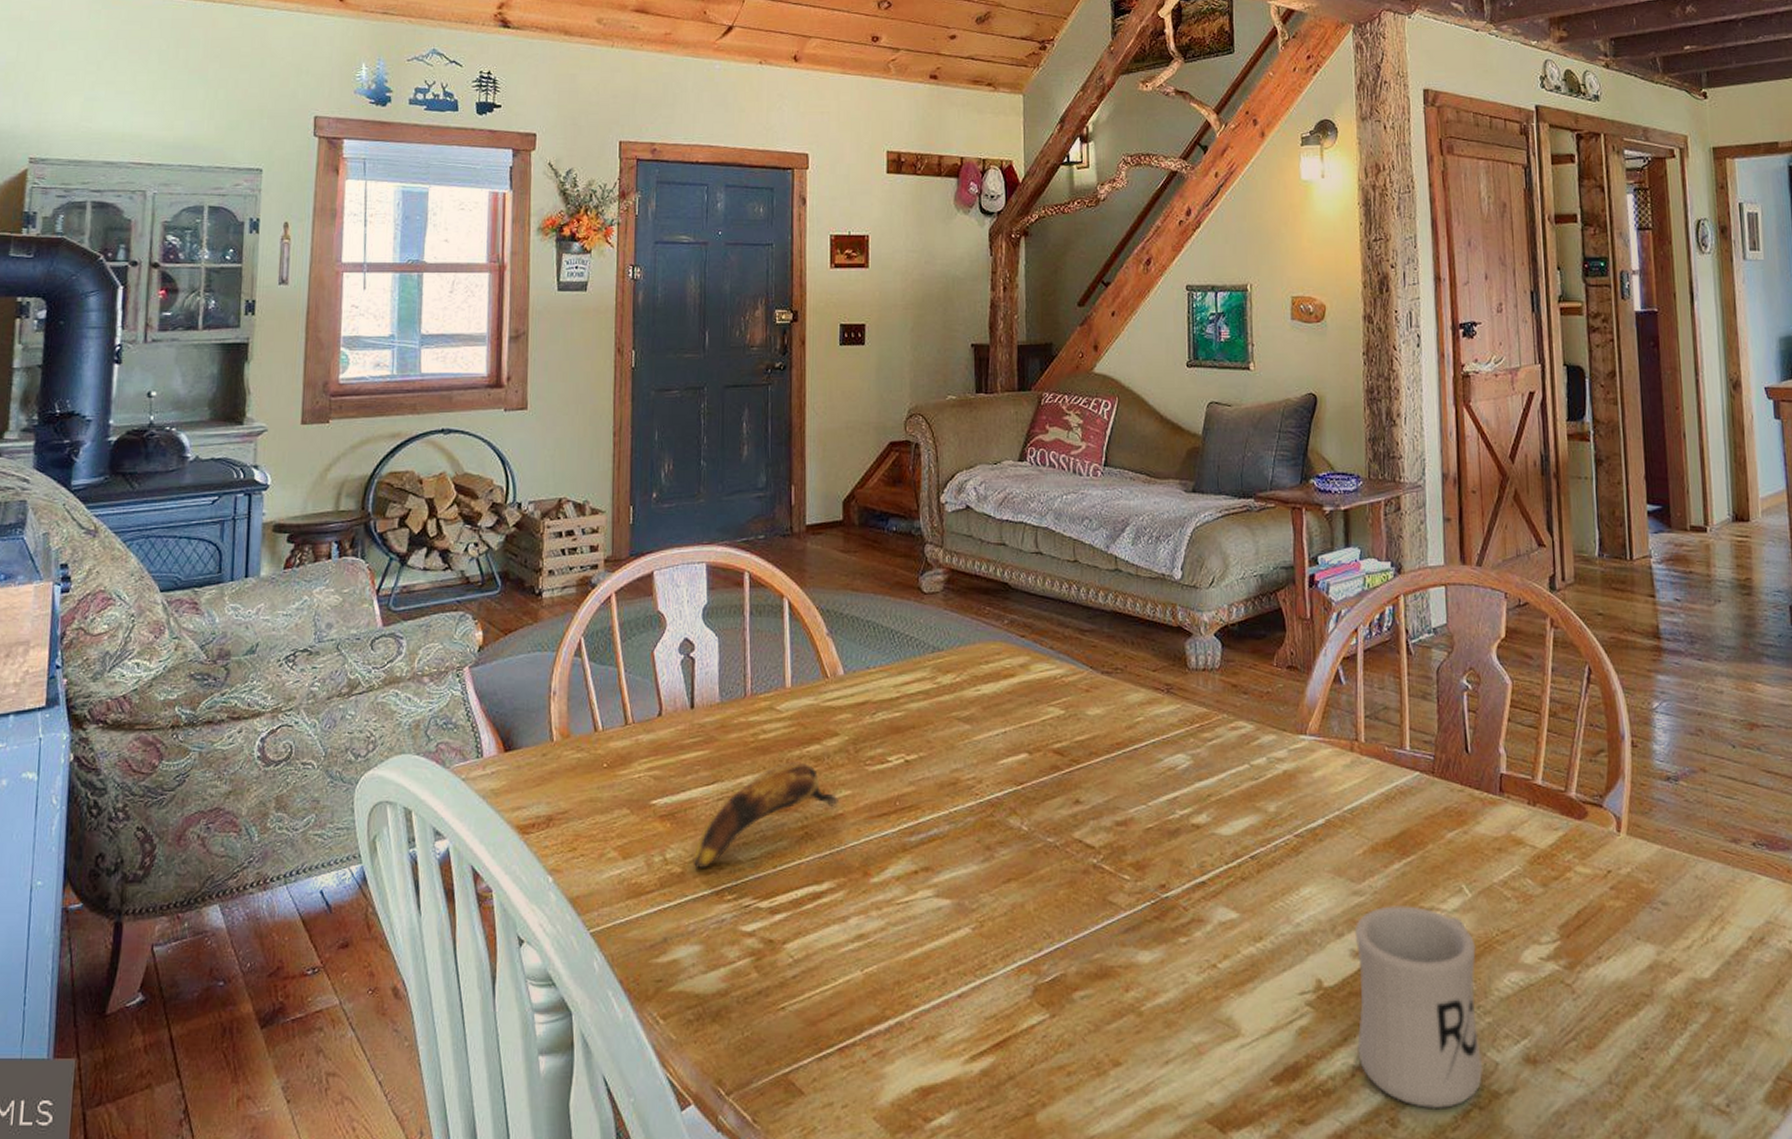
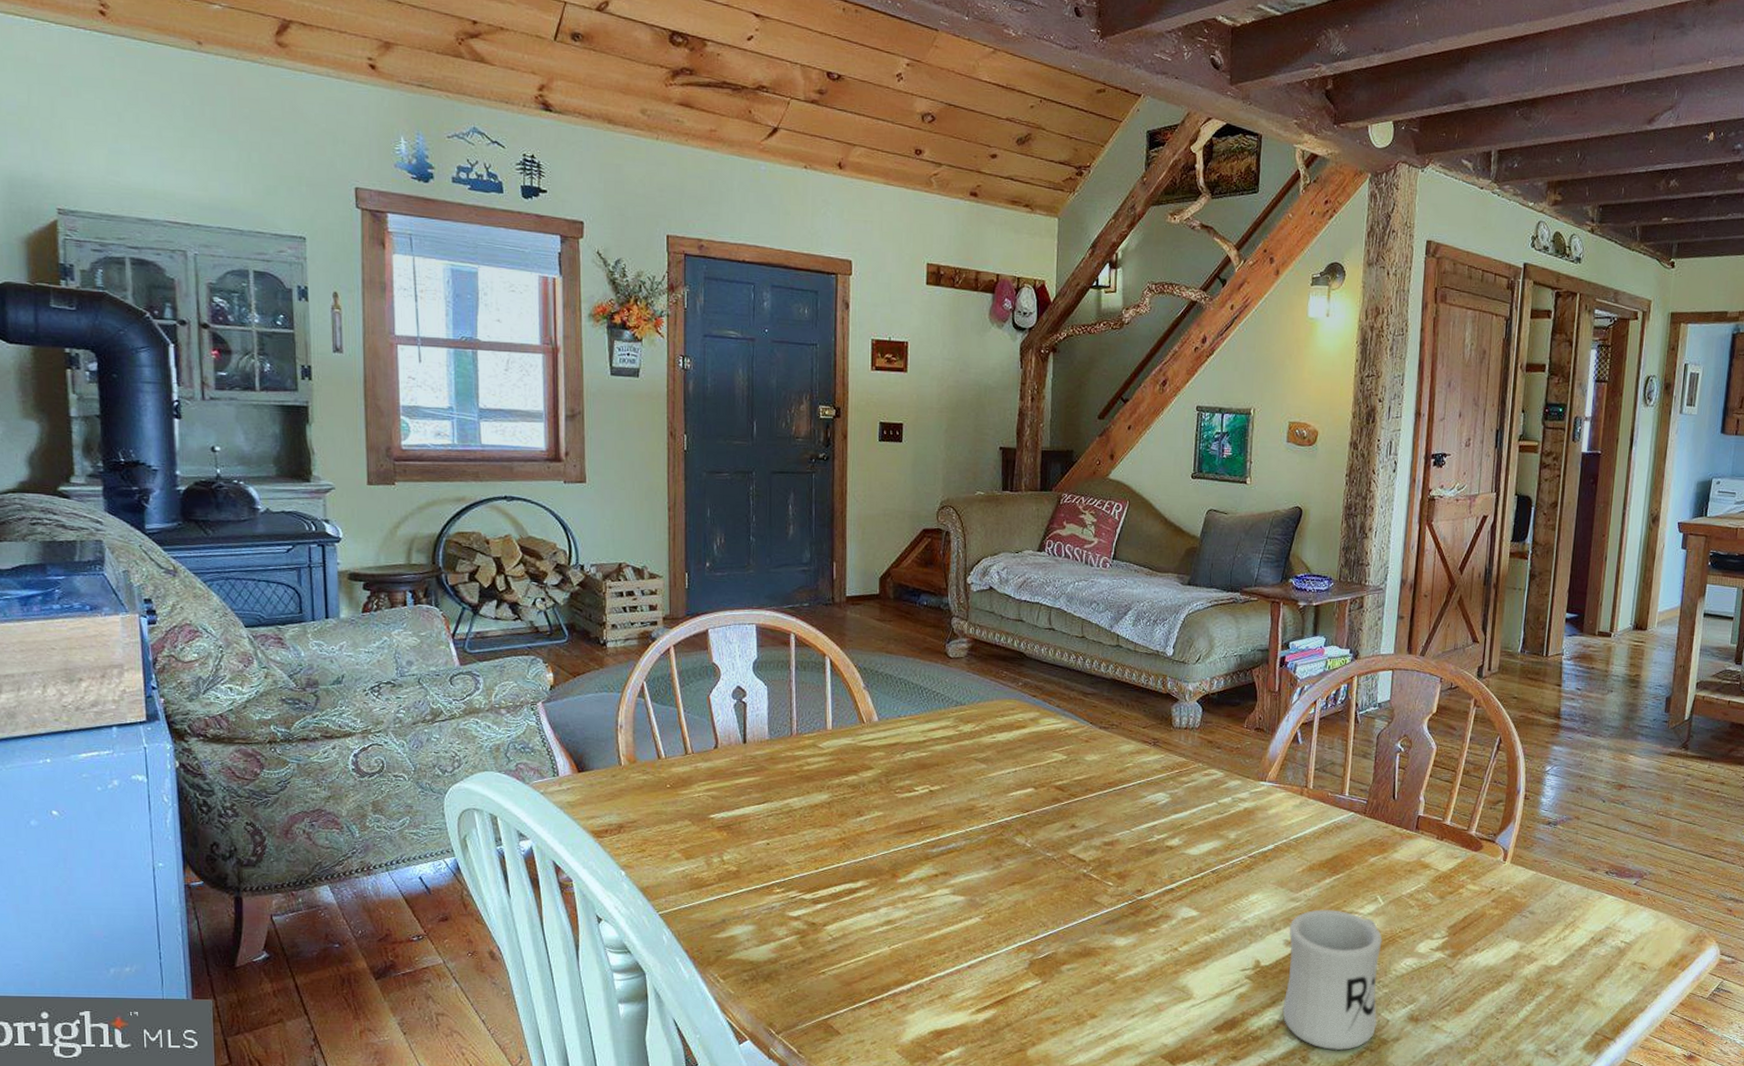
banana: present [693,760,838,870] -> none [746,787,872,869]

